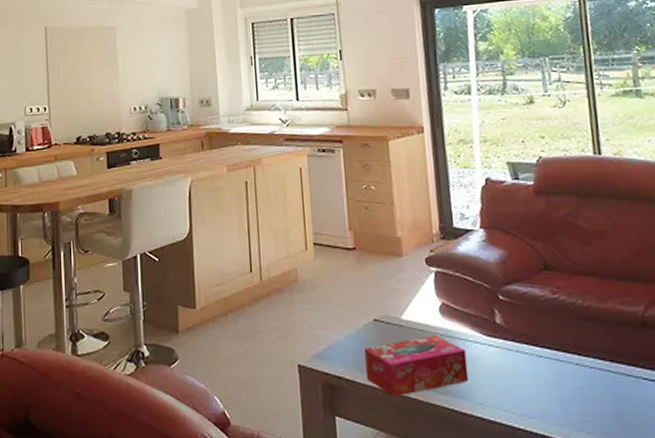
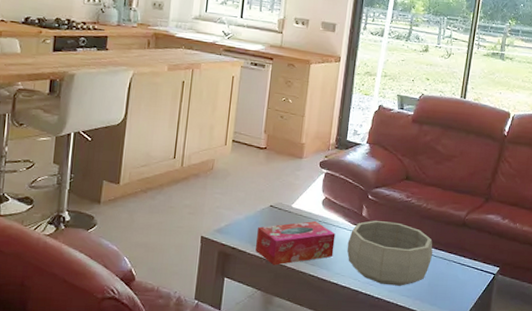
decorative bowl: none [484,328,610,417] -> present [346,221,433,286]

